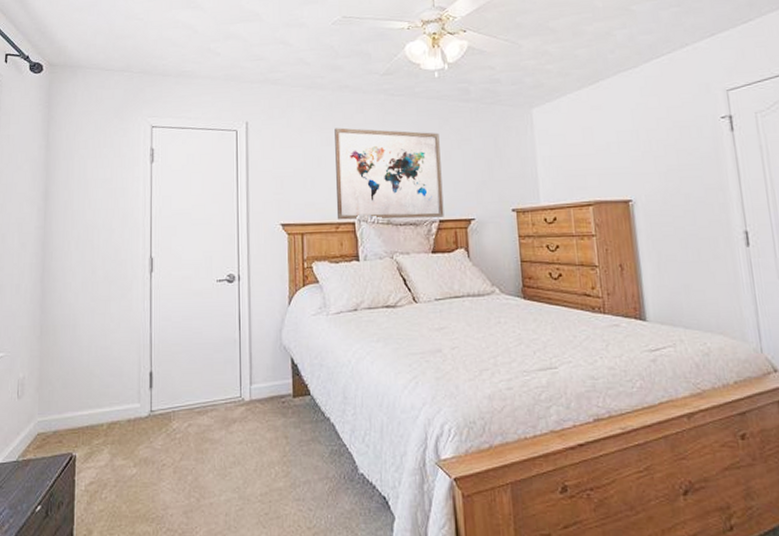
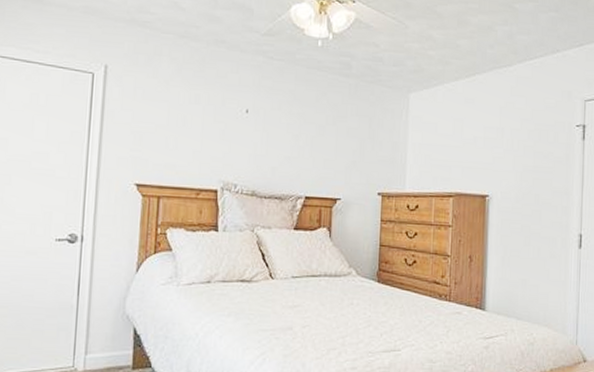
wall art: present [334,127,444,220] -> none [198,86,315,194]

